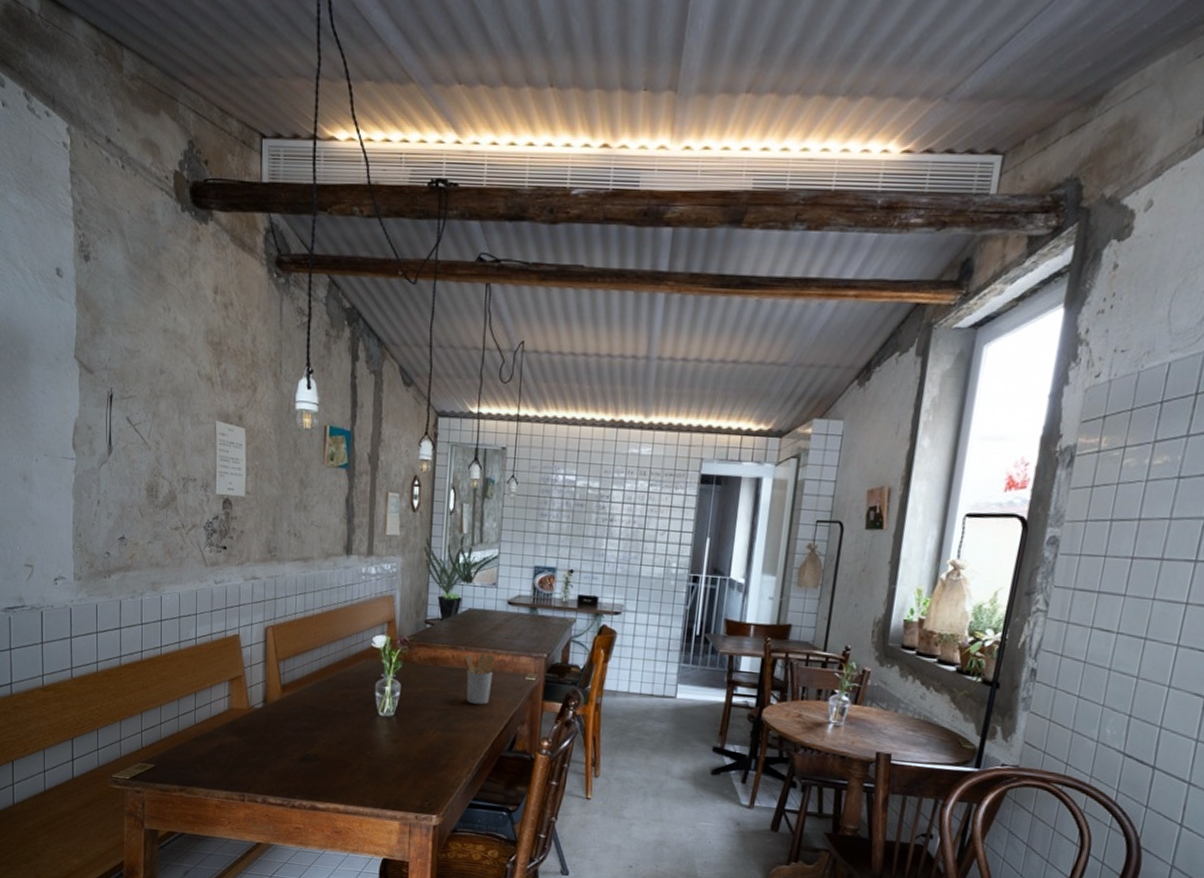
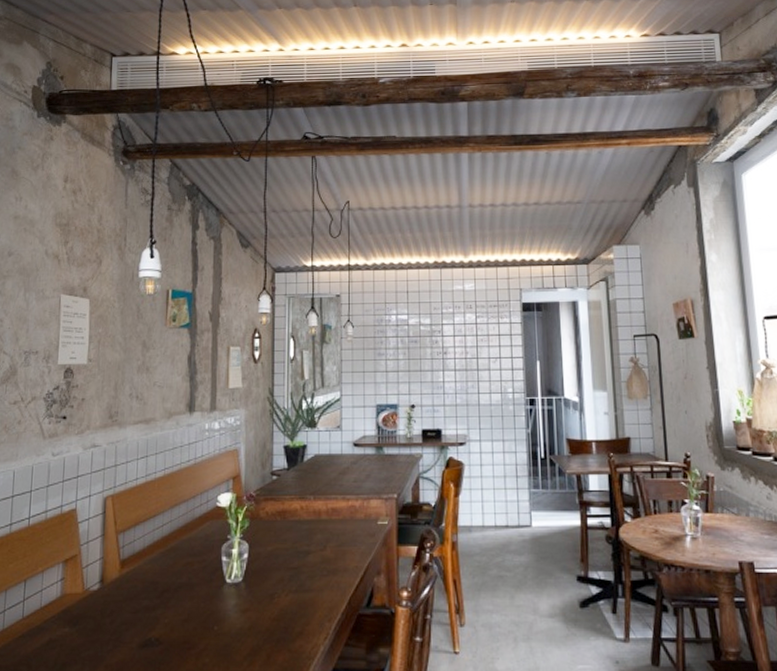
utensil holder: present [465,652,499,705] -> none [314,500,349,557]

